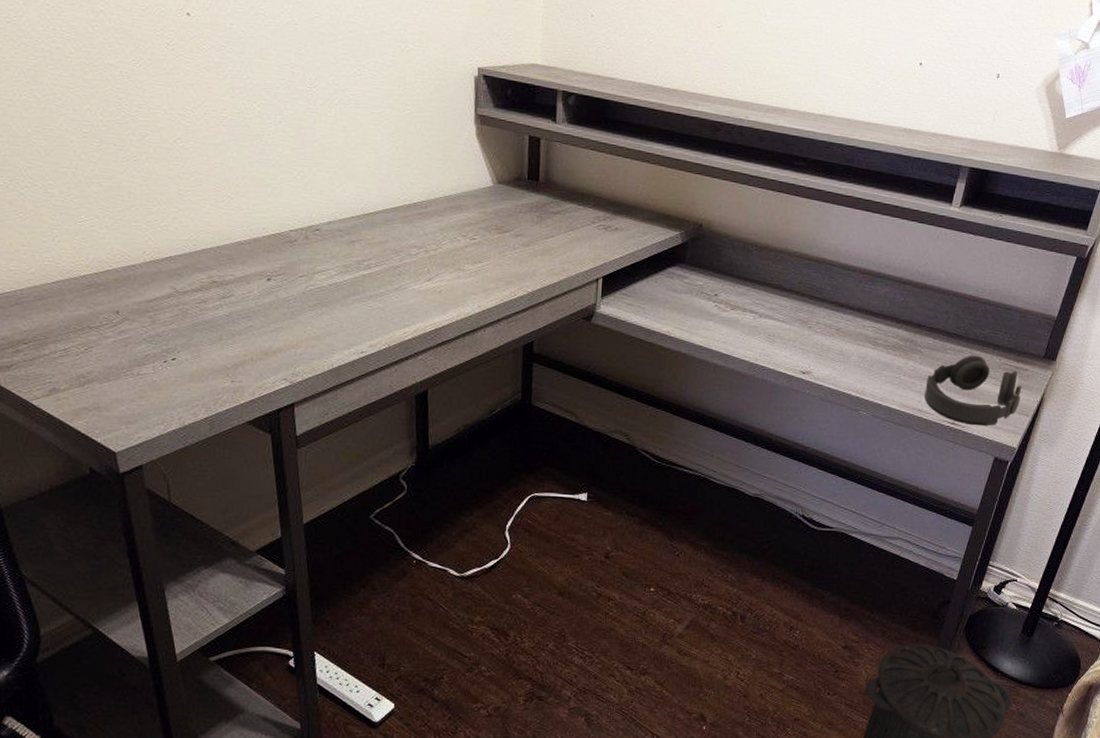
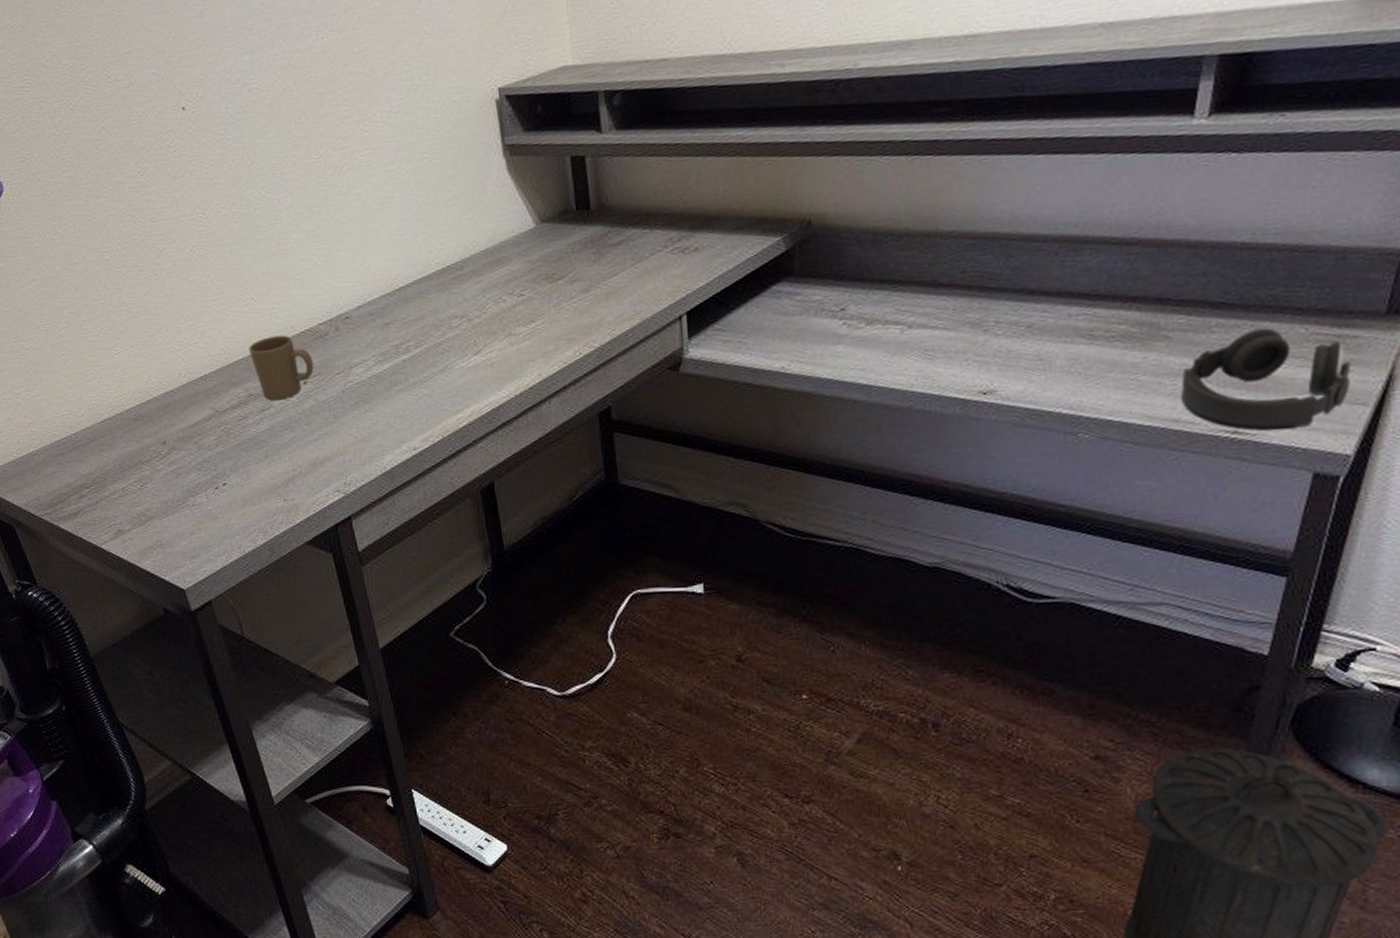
mug: none [218,233,280,291] -> present [249,335,314,401]

